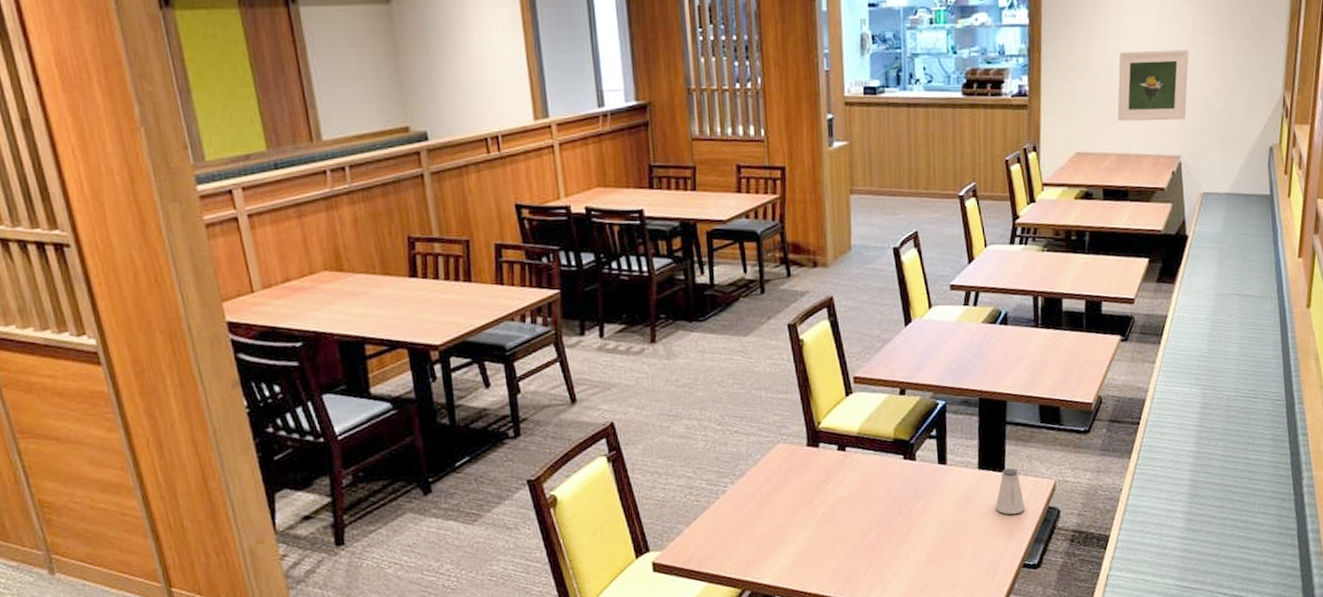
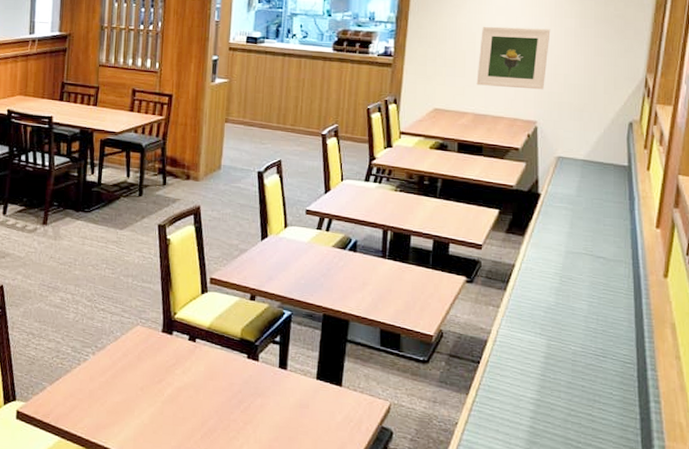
saltshaker: present [995,467,1025,515] -> none [330,383,358,428]

